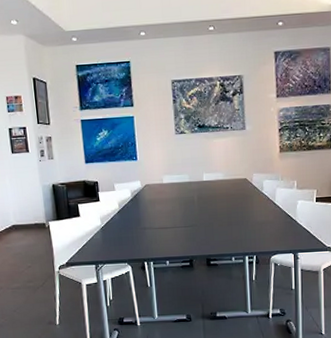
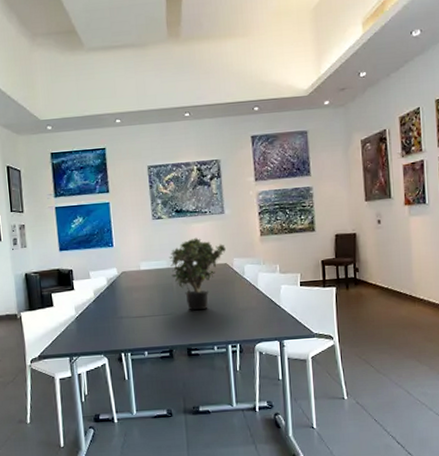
potted plant: none [190,152,246,223] -> present [168,237,226,311]

